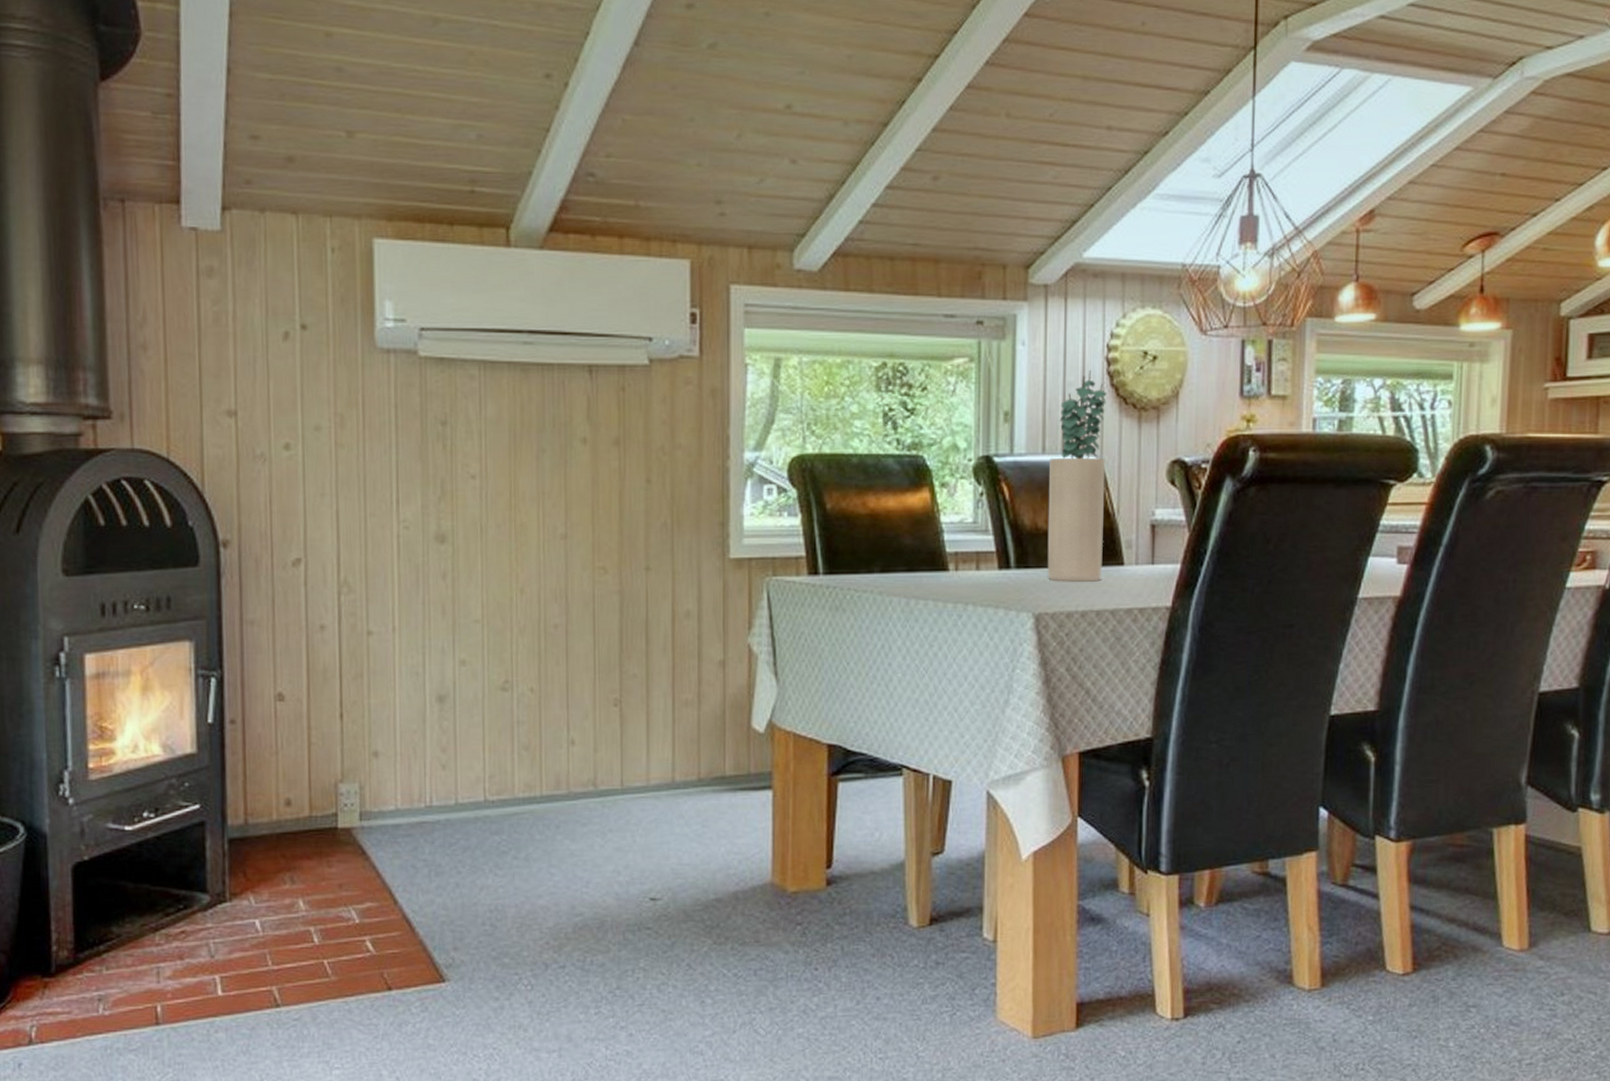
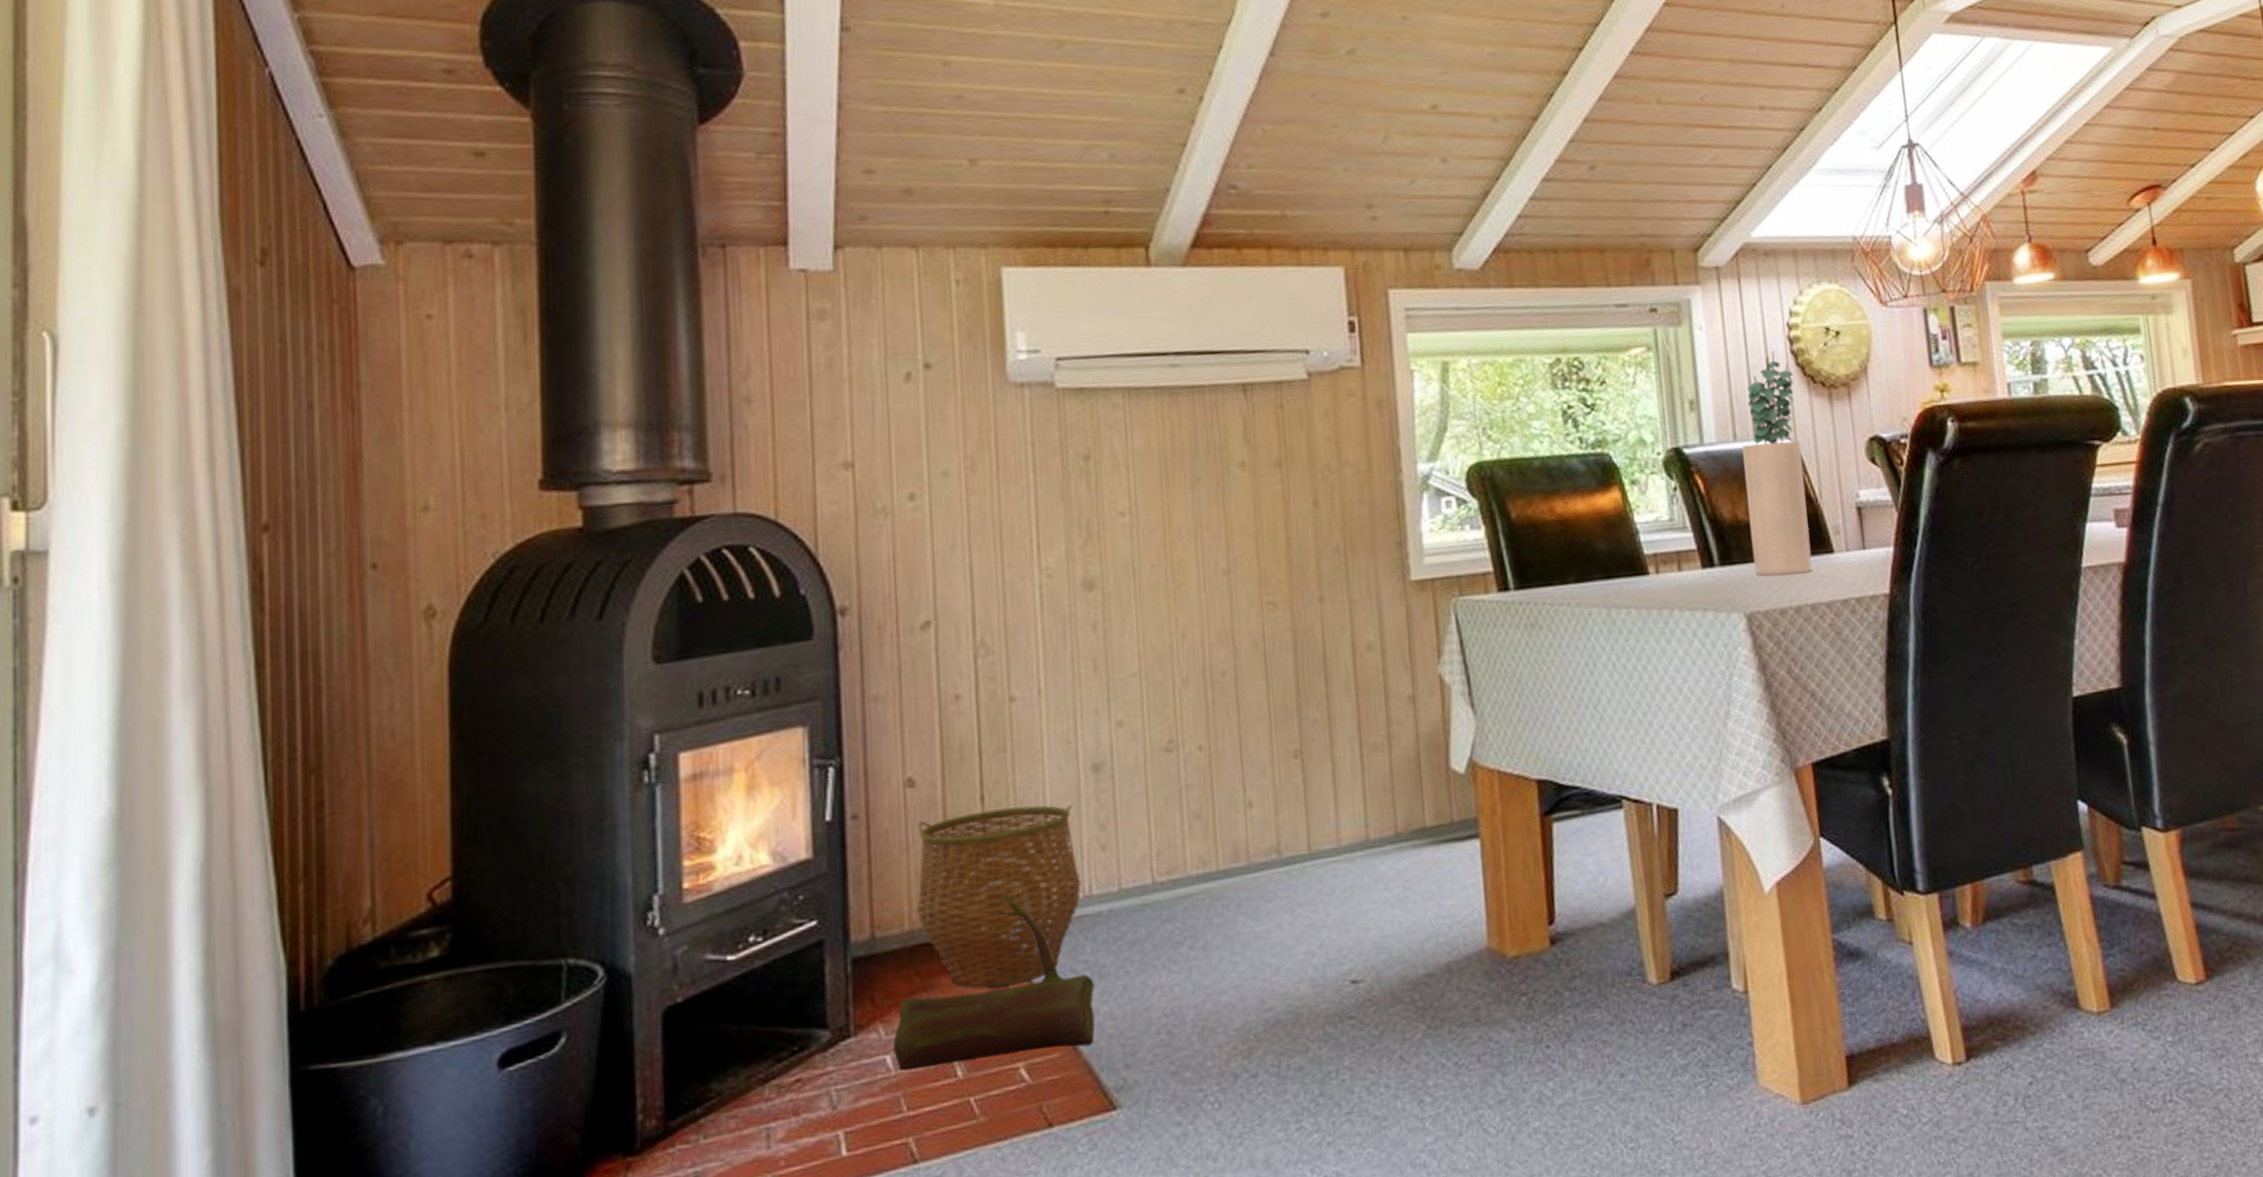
decorative log: none [261,796,431,933] -> present [893,892,1095,1071]
basket: none [284,725,424,875] -> present [917,804,1082,989]

